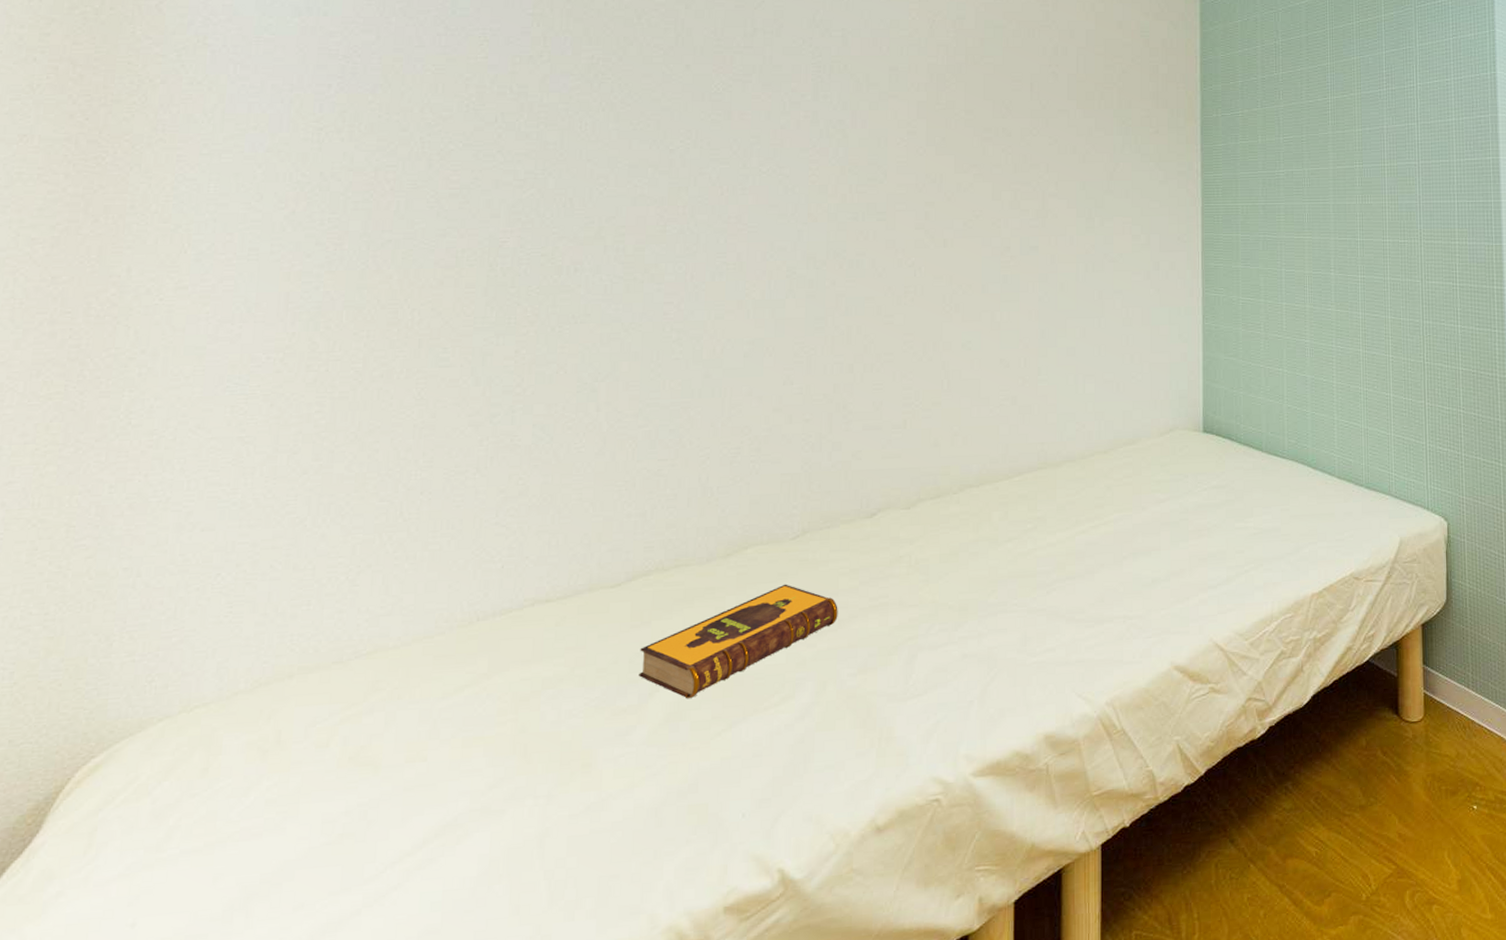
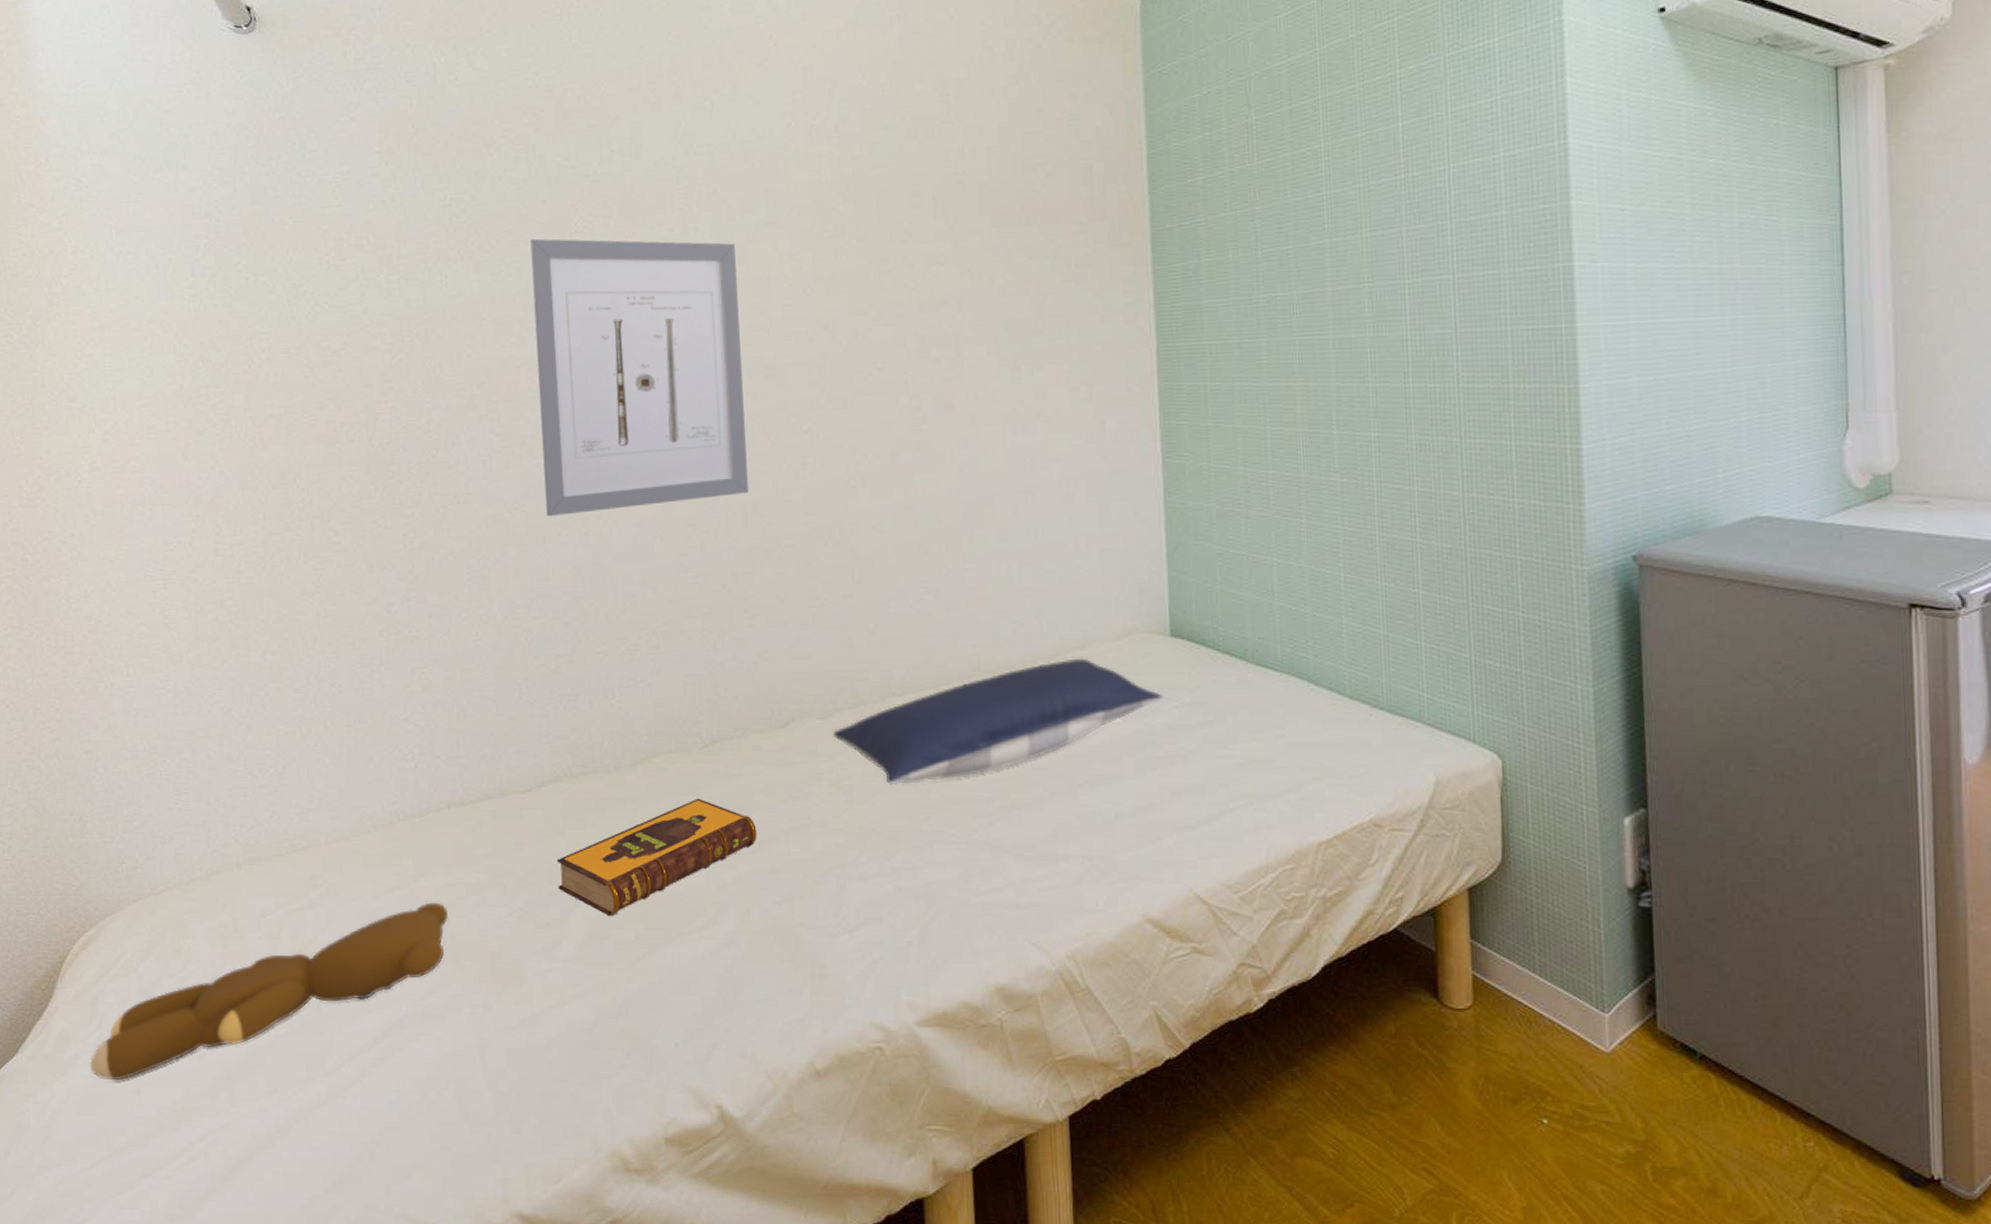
teddy bear: none [76,697,521,917] -> present [90,902,449,1081]
wall art: none [662,96,860,336] -> present [530,238,749,517]
pillow: none [915,451,1195,564] -> present [833,658,1163,784]

